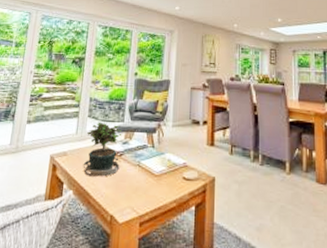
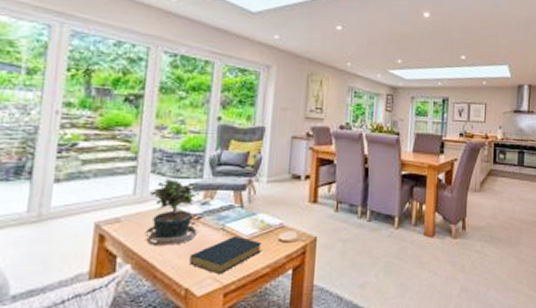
hardback book: none [114,171,169,206] -> present [189,235,262,275]

